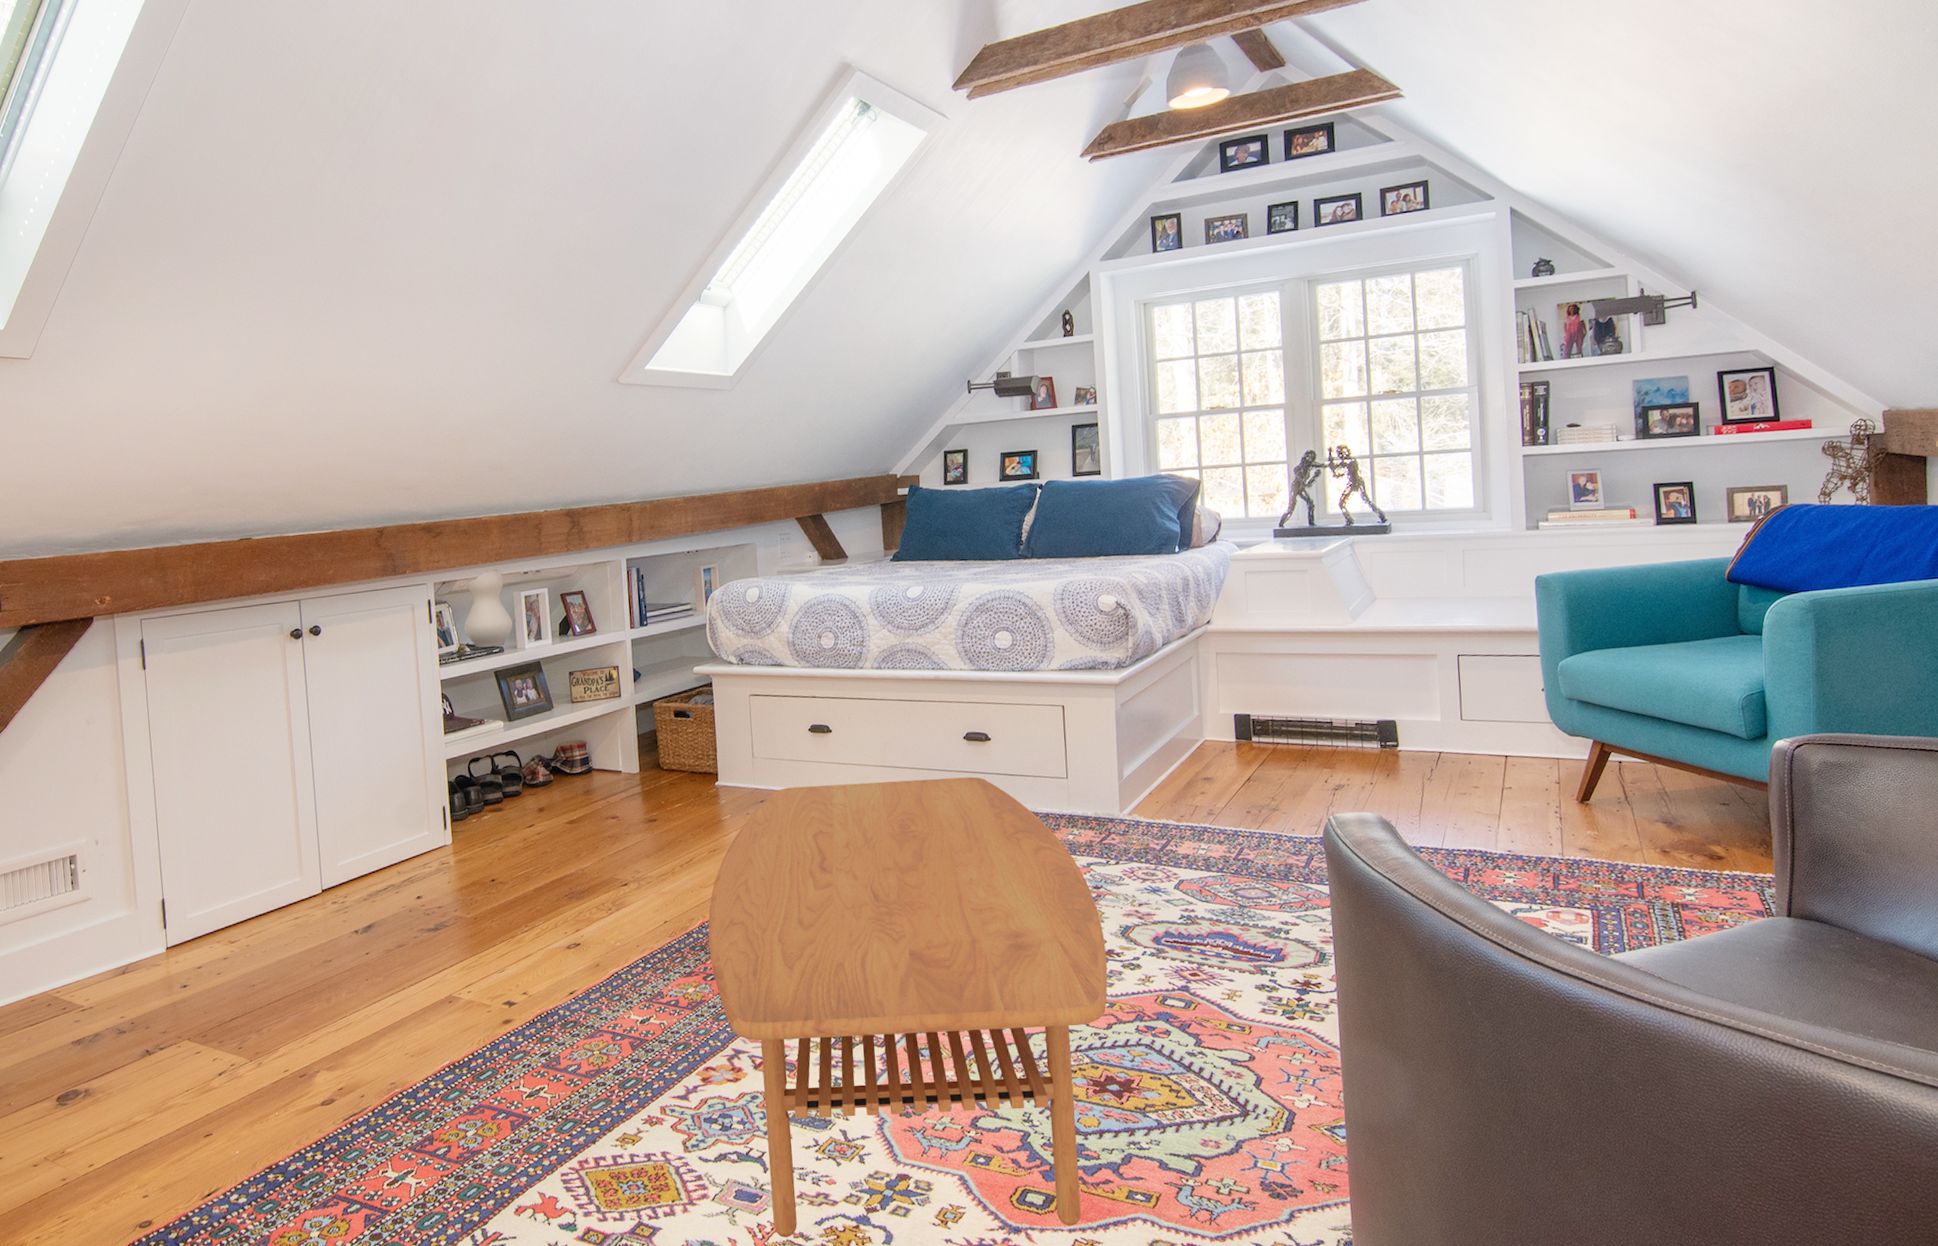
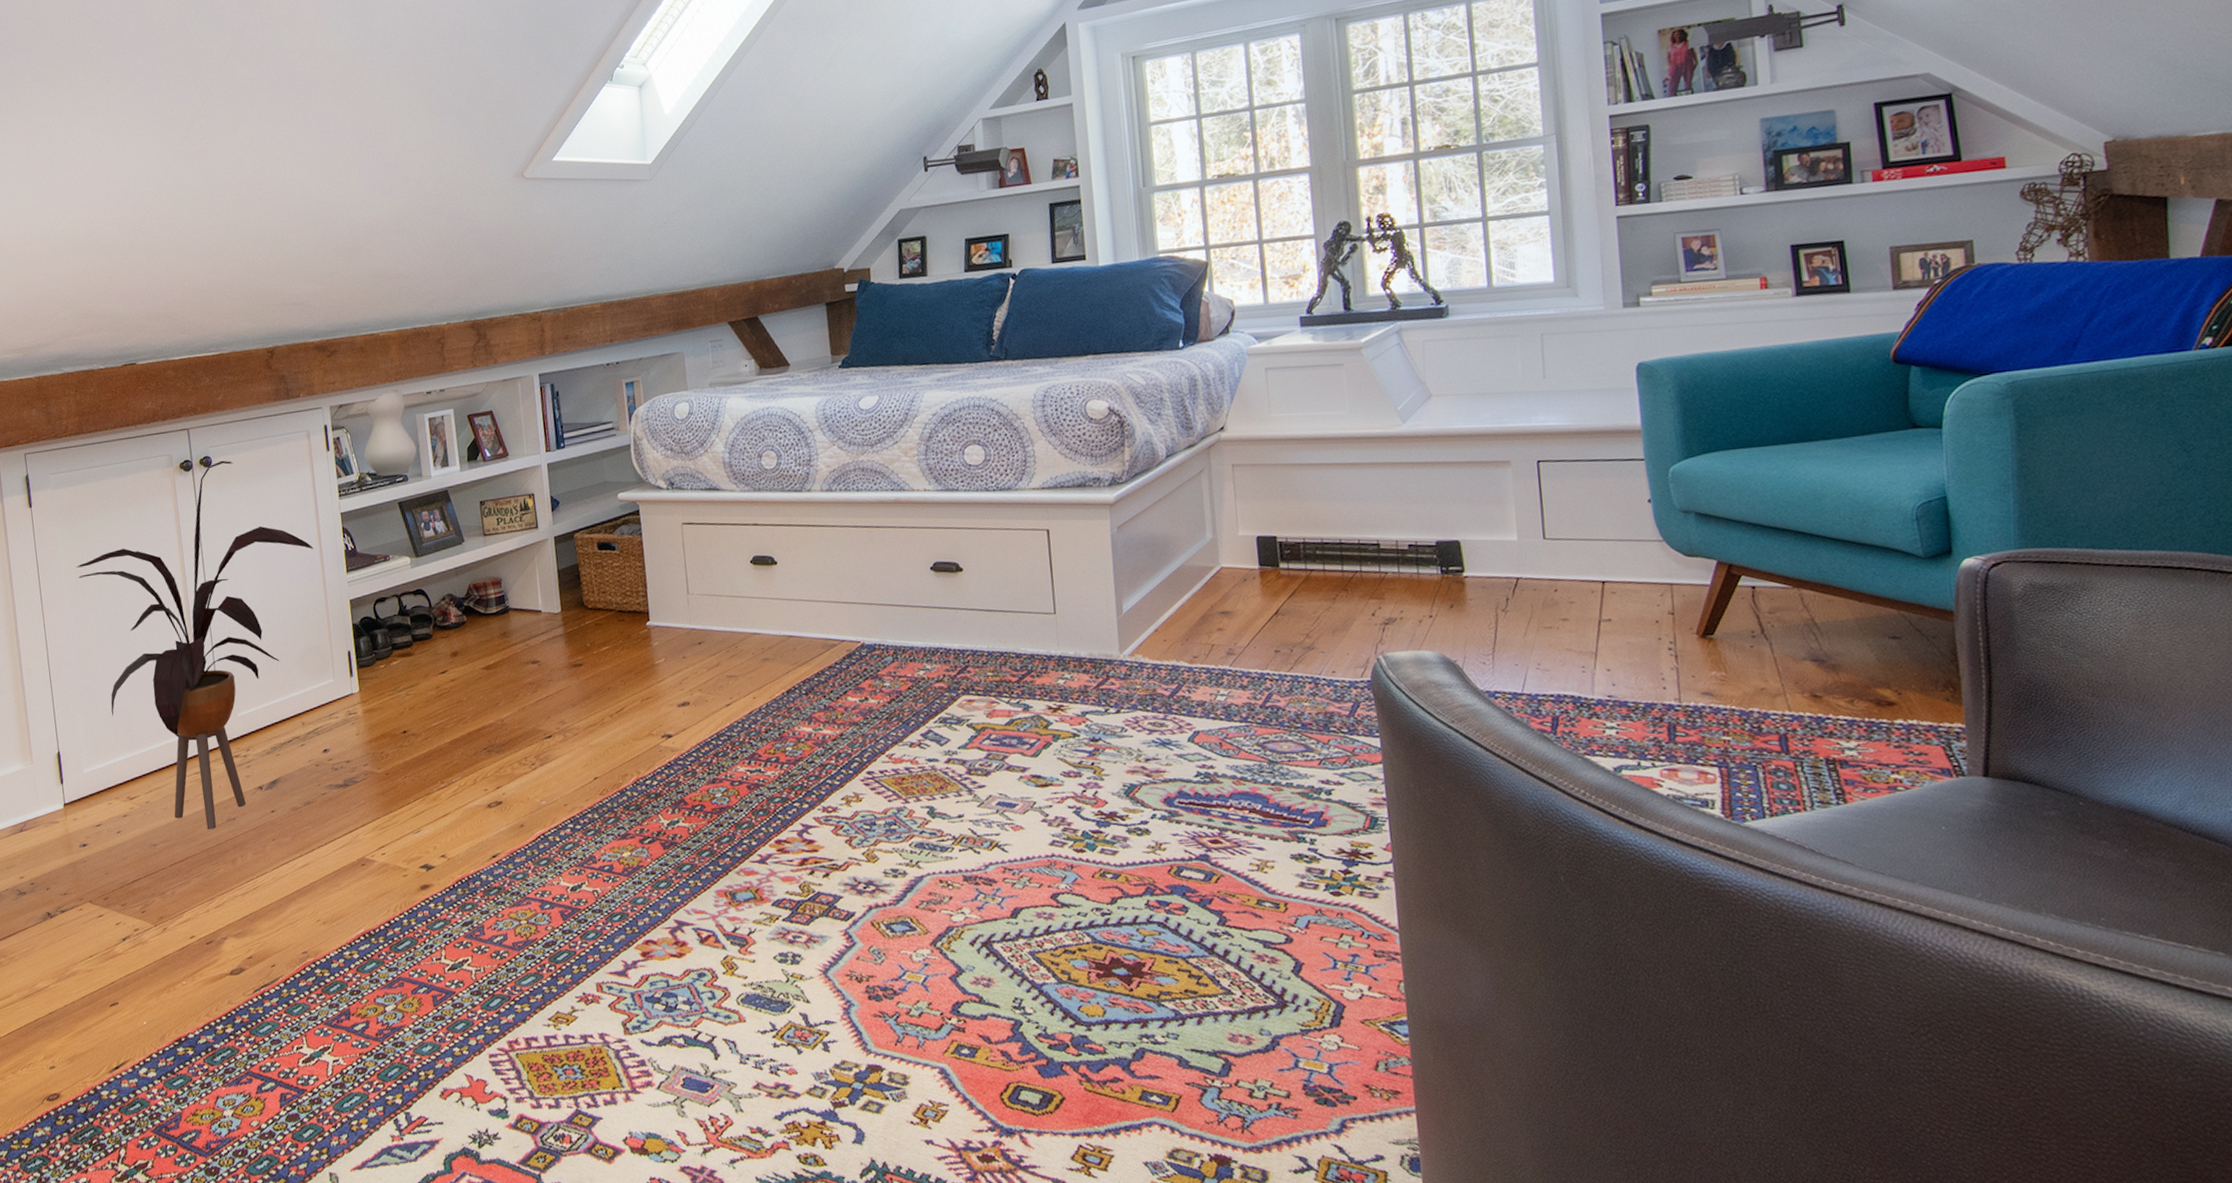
house plant: none [187,630,414,971] -> present [76,460,314,830]
coffee table: present [708,776,1108,1238] -> none [643,613,1111,1132]

